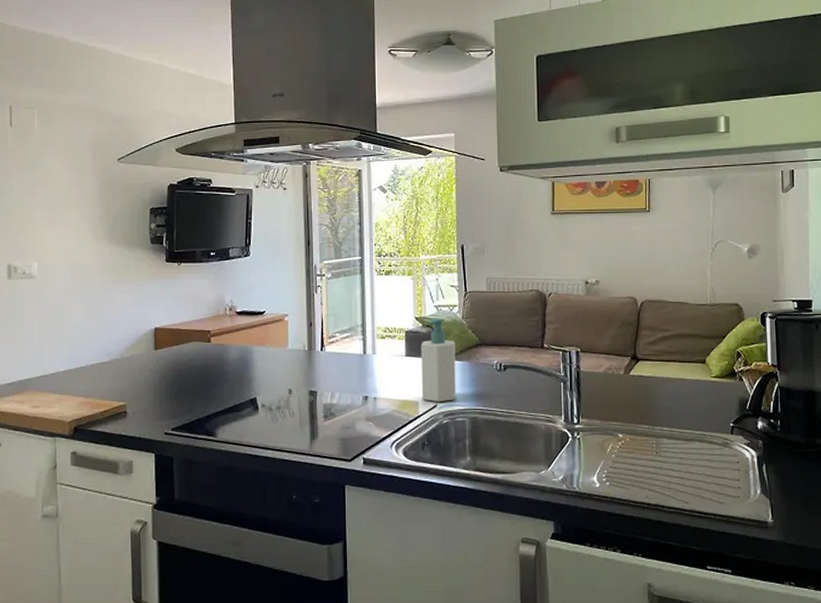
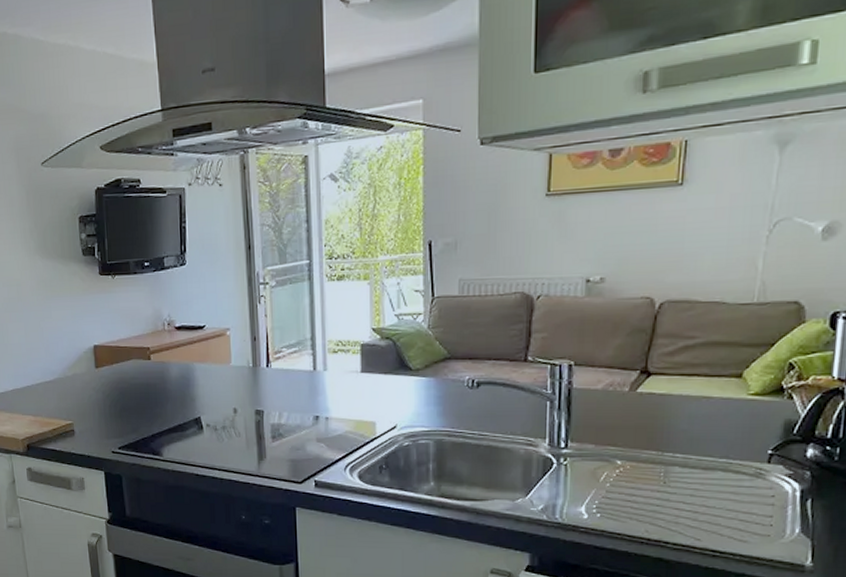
soap bottle: present [421,318,456,403] -> none [378,328,419,424]

